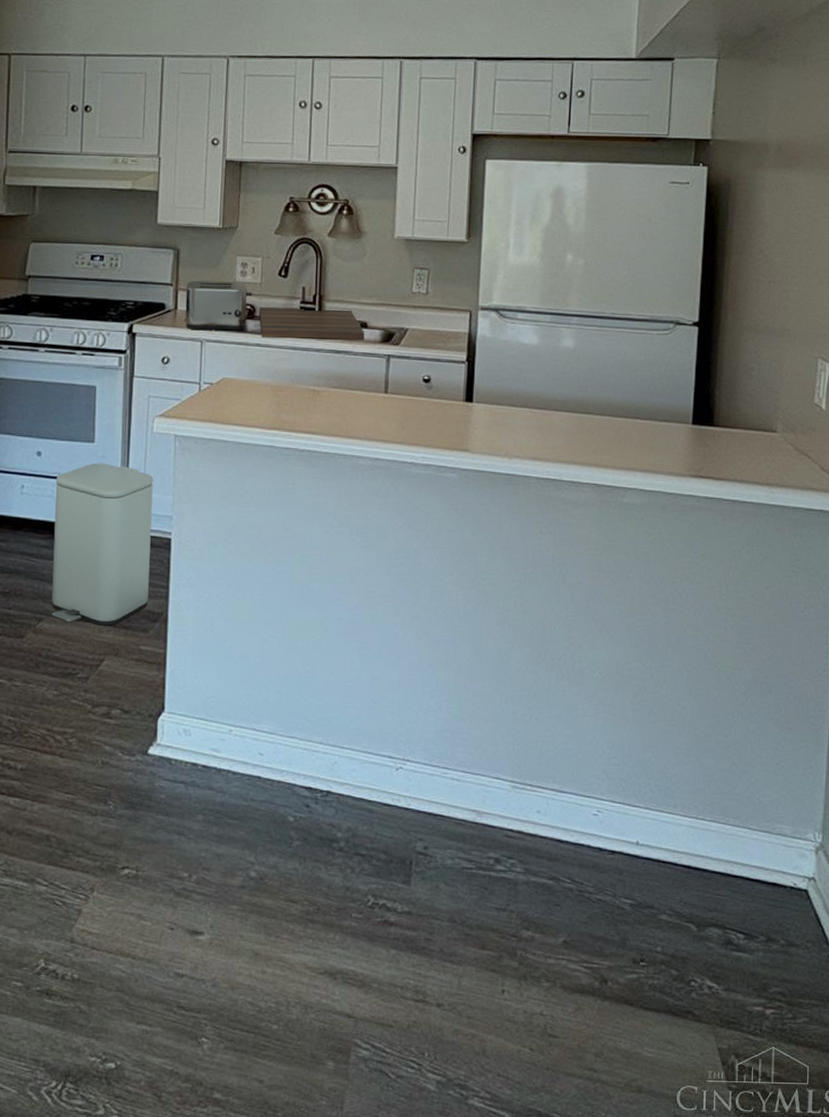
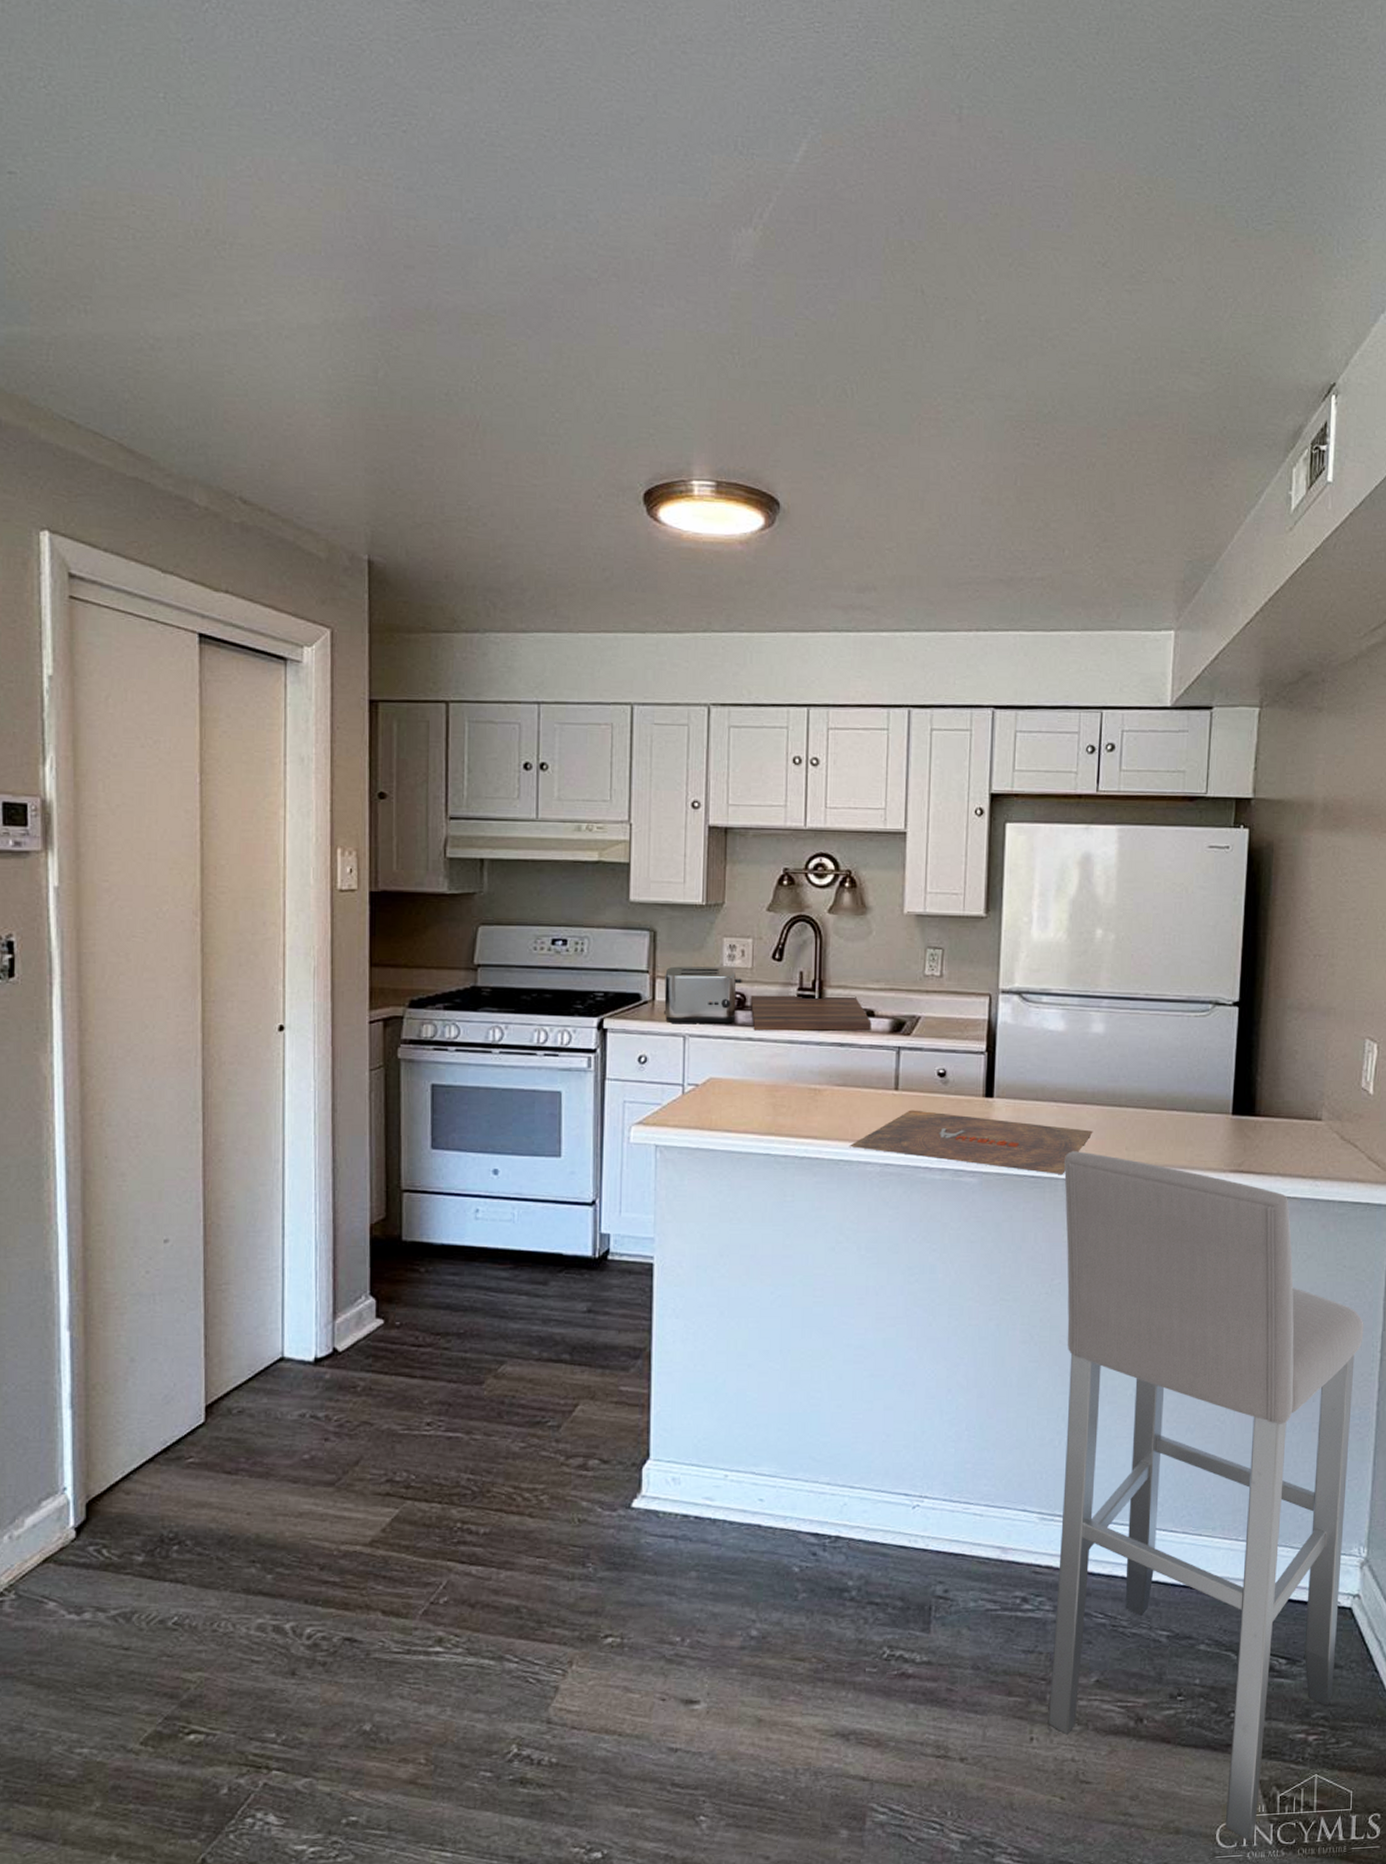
pedal bin: present [51,463,153,626] -> none [514,1180,631,1366]
placemat: none [343,411,563,473] -> present [848,1110,1093,1174]
bar stool: none [518,453,818,1105] -> present [1048,1151,1364,1841]

